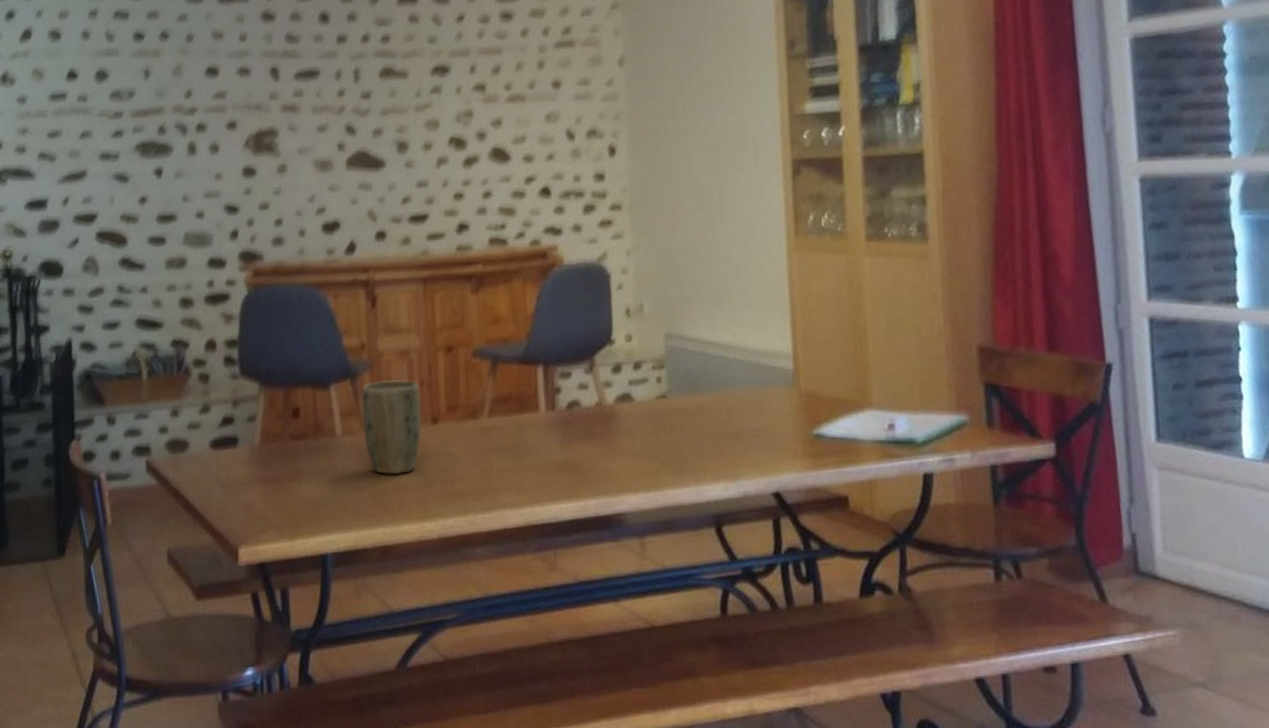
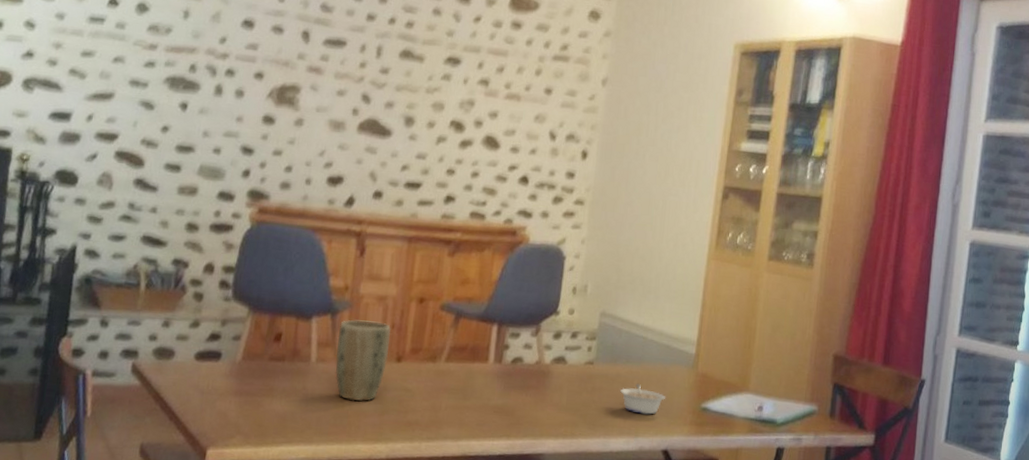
legume: none [705,414,765,451] -> present [619,383,665,415]

